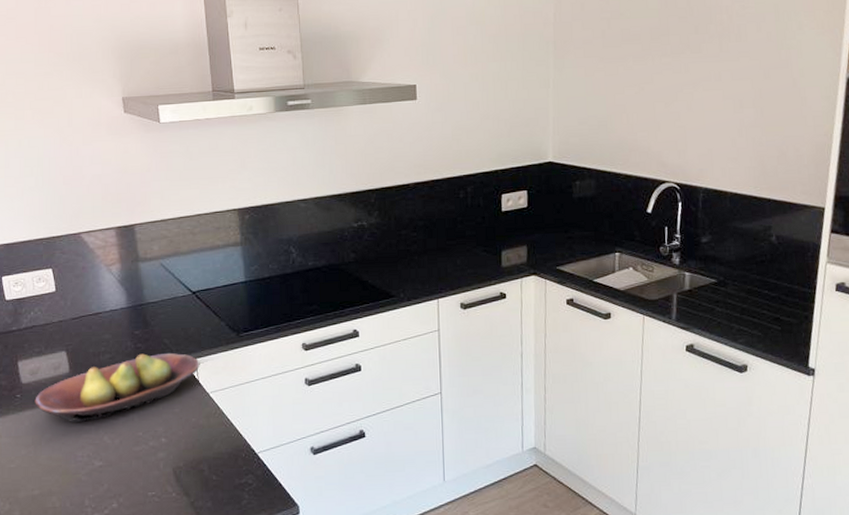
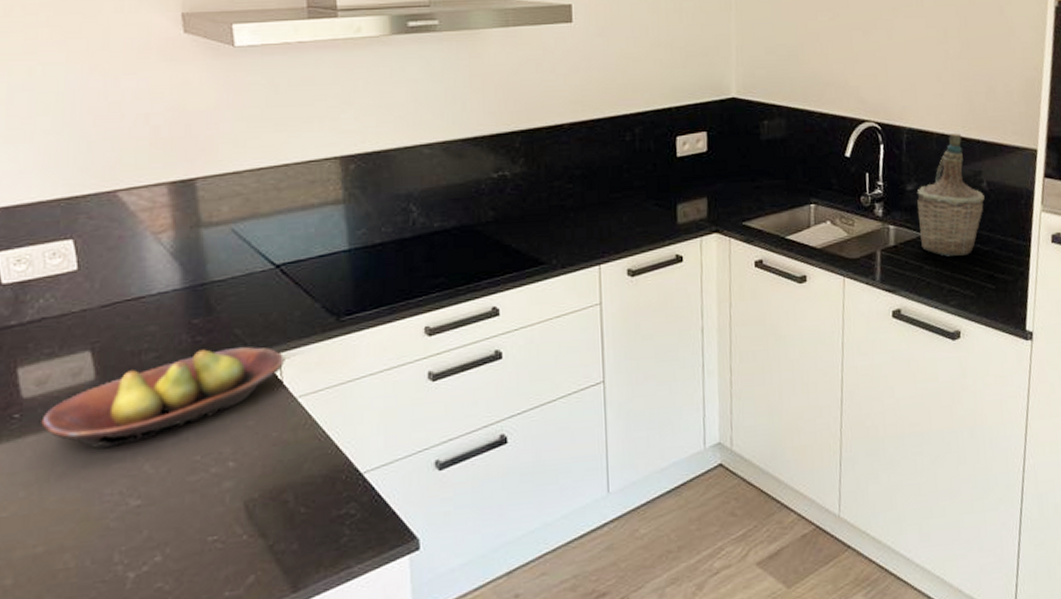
bottle: none [711,192,773,300] -> present [917,132,985,256]

